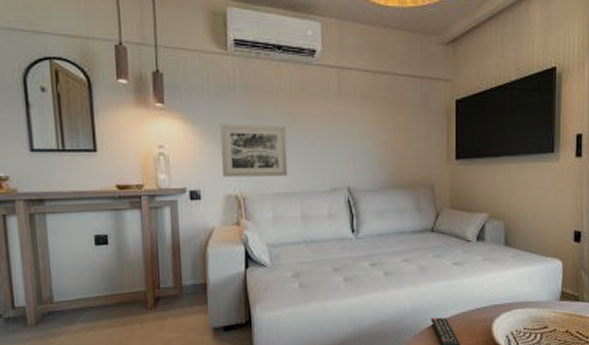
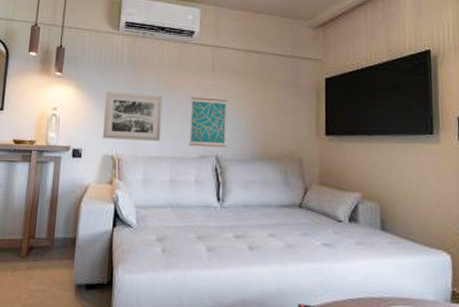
wall art: none [318,126,358,179] -> present [189,97,228,148]

